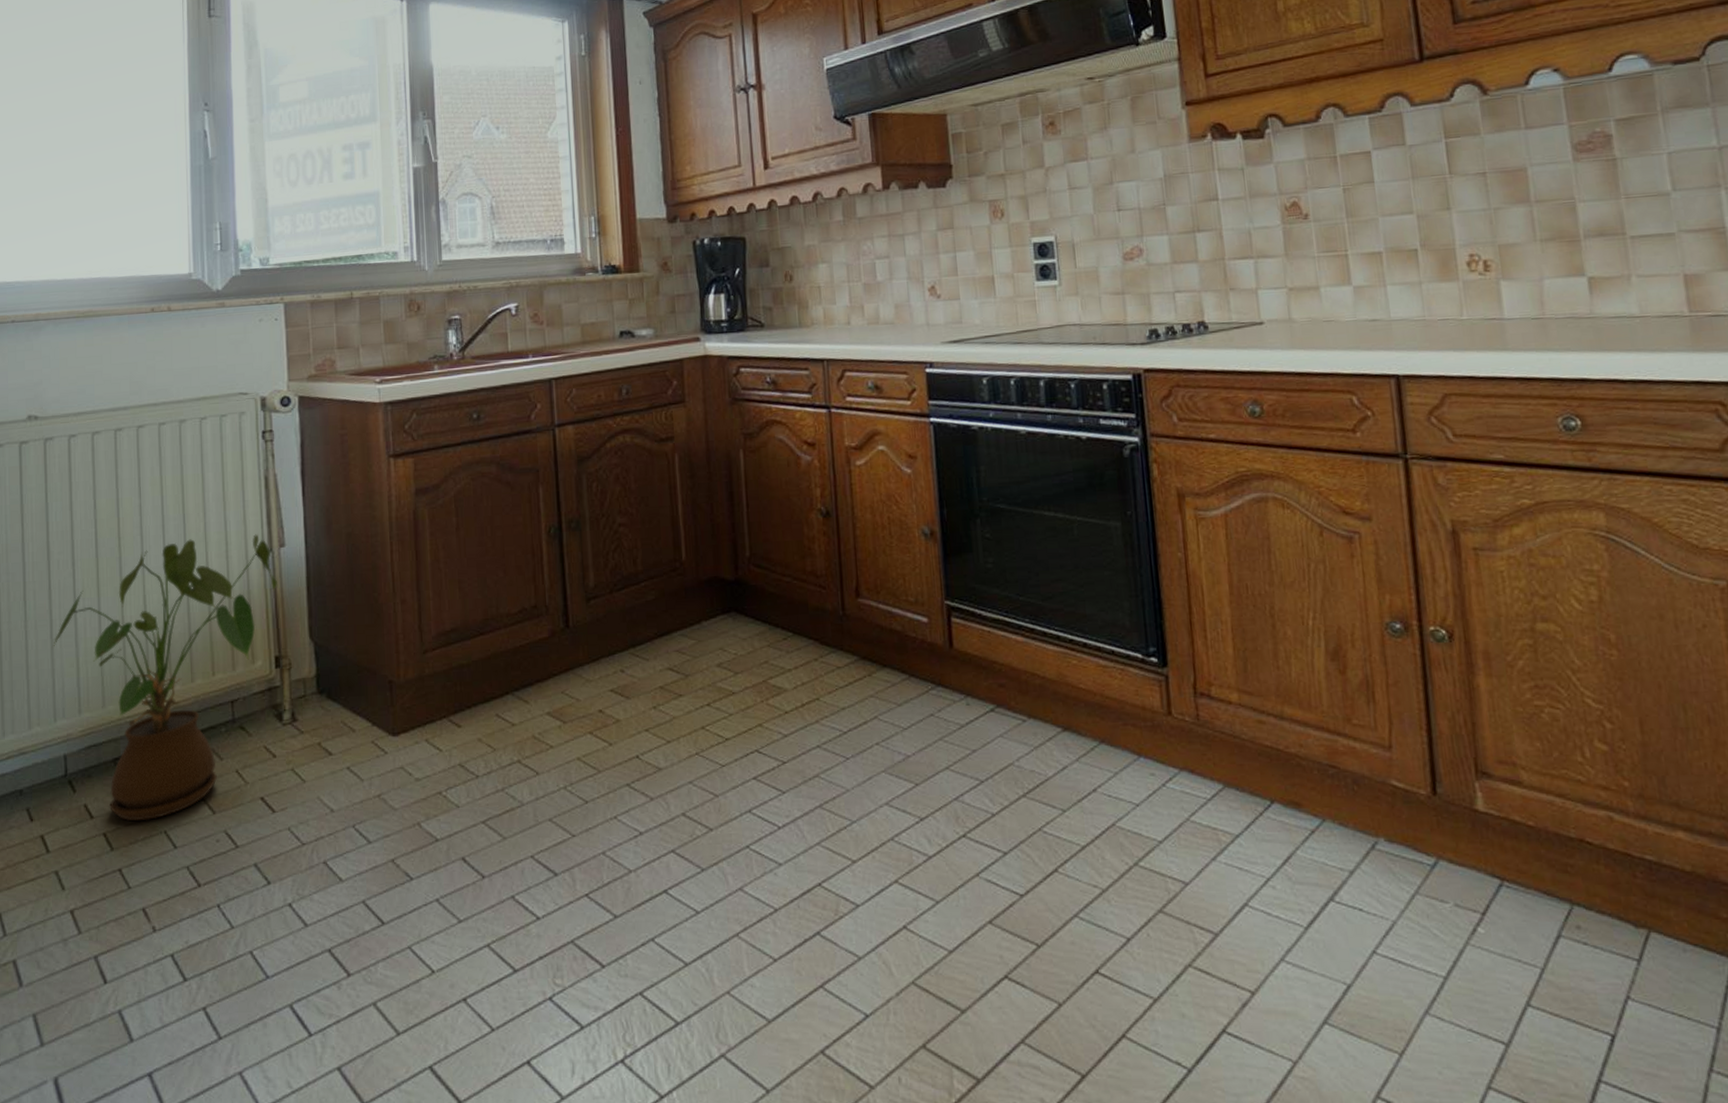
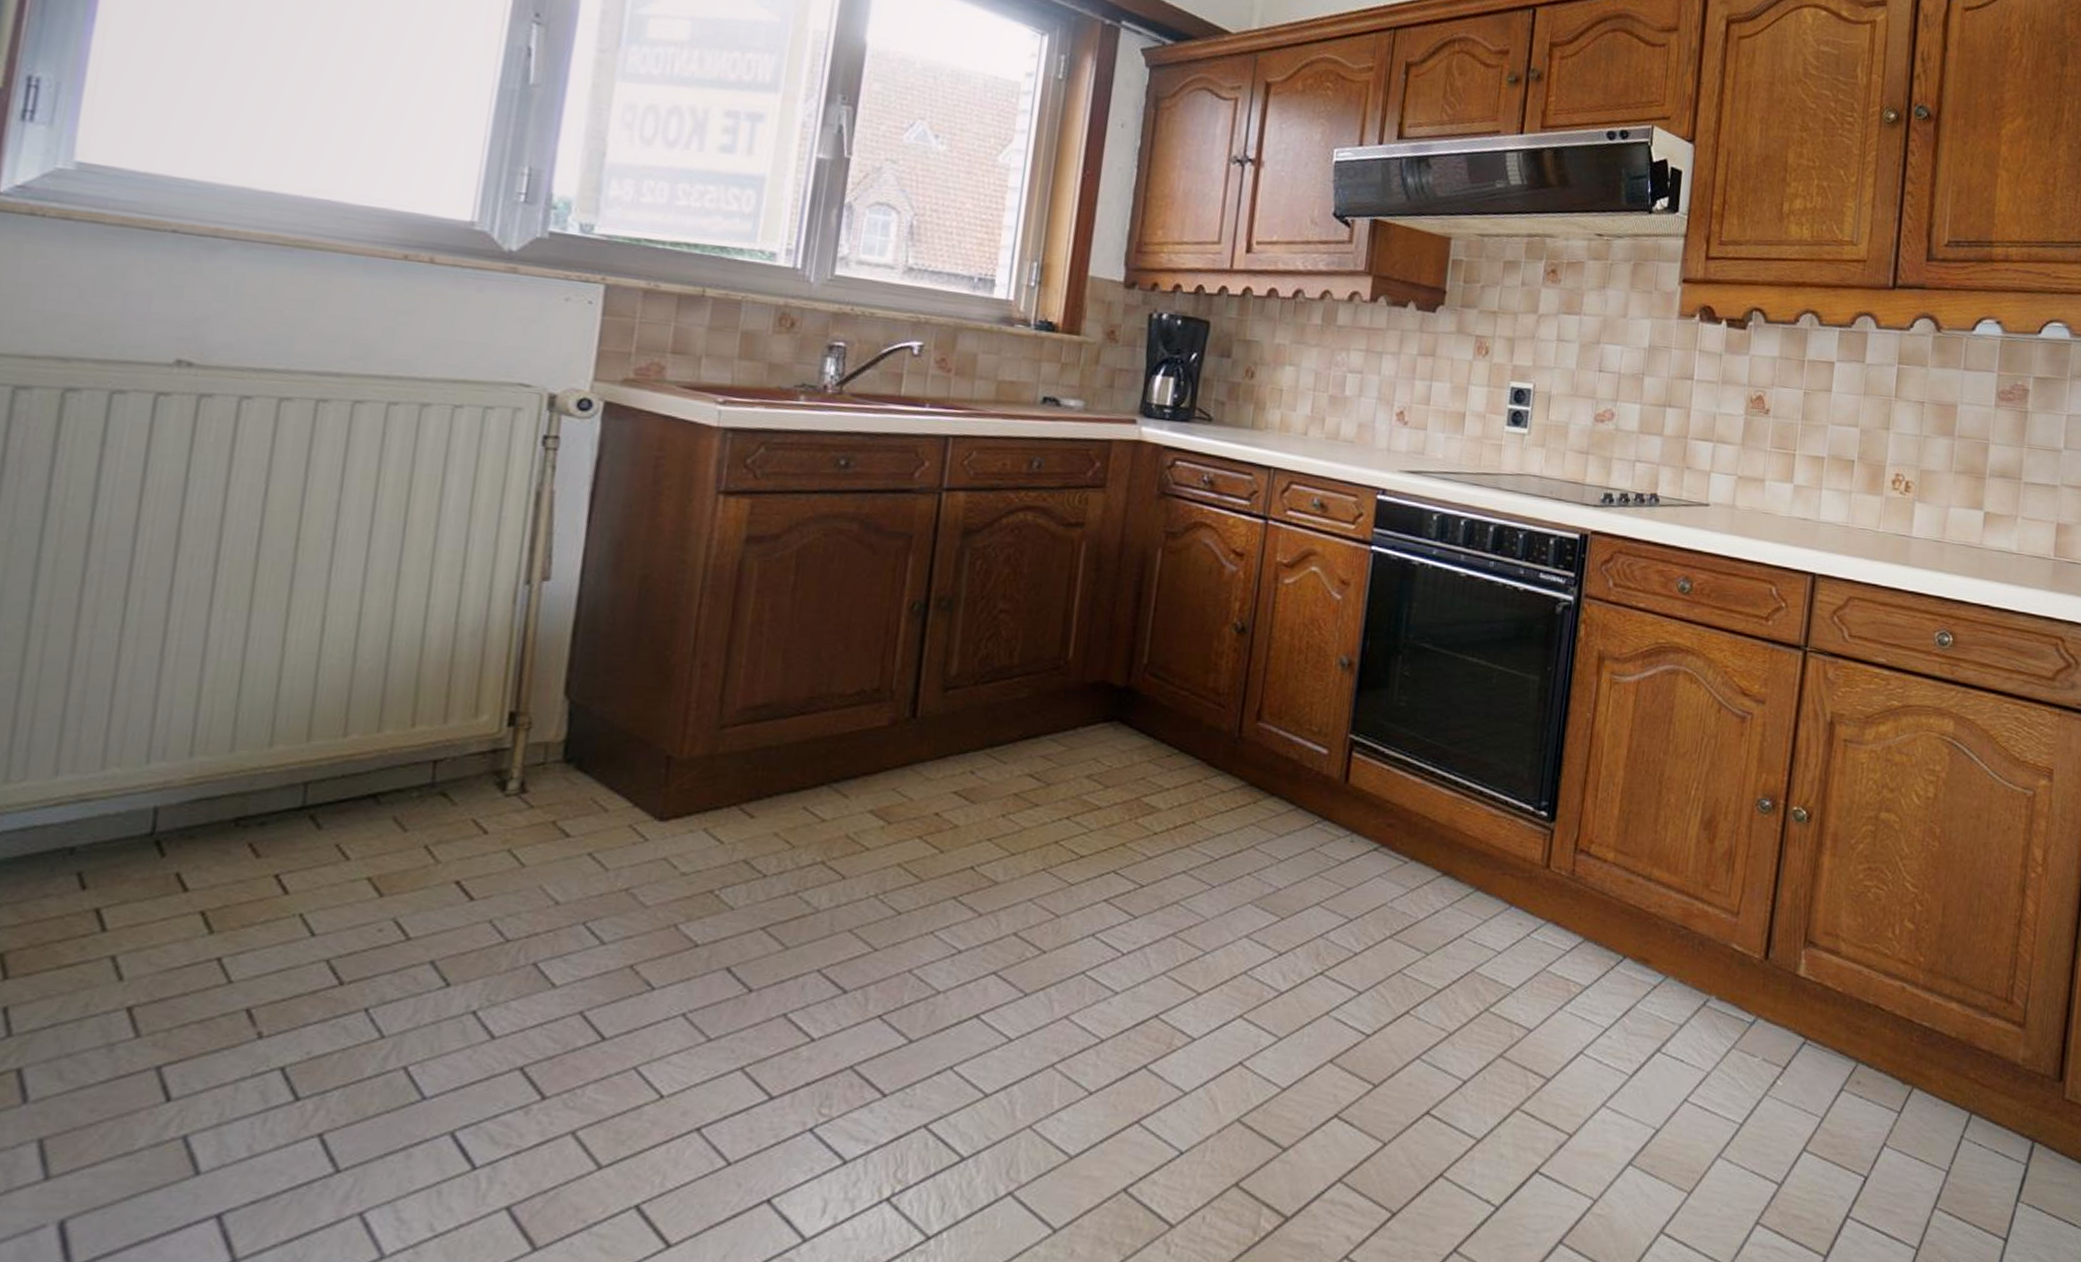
house plant: present [53,534,277,822] -> none [162,554,530,900]

